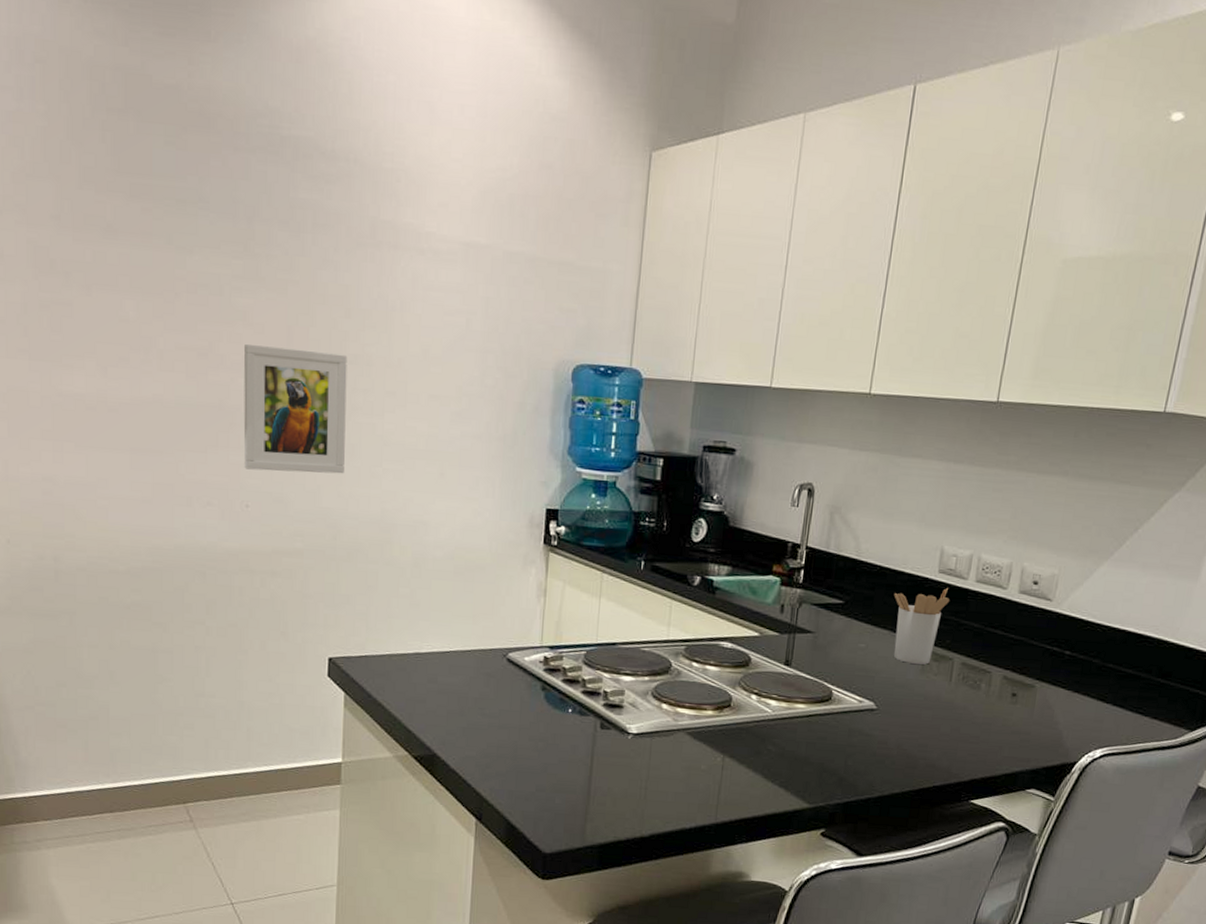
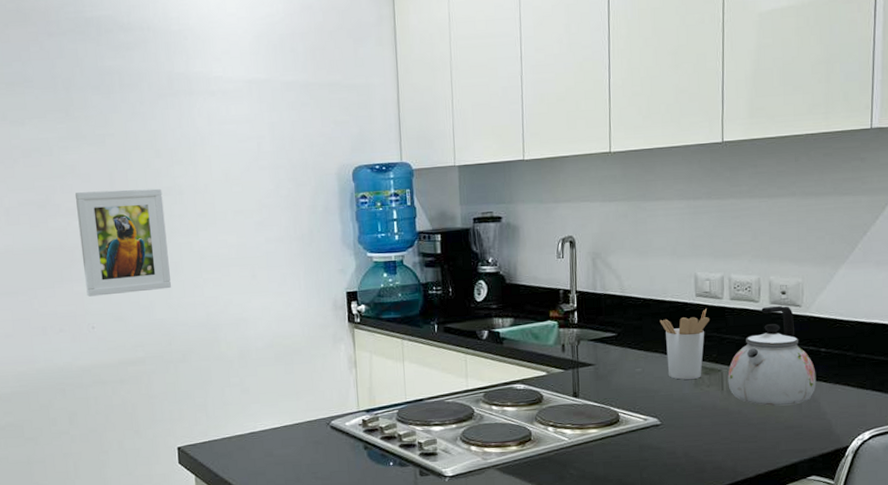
kettle: none [957,596,1056,709] -> present [727,306,816,406]

